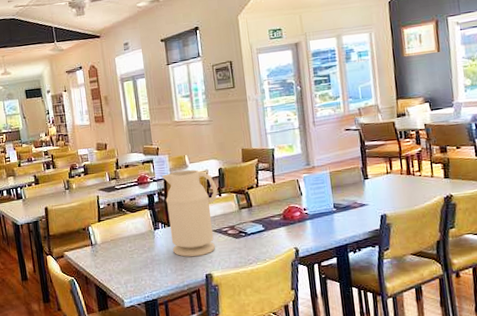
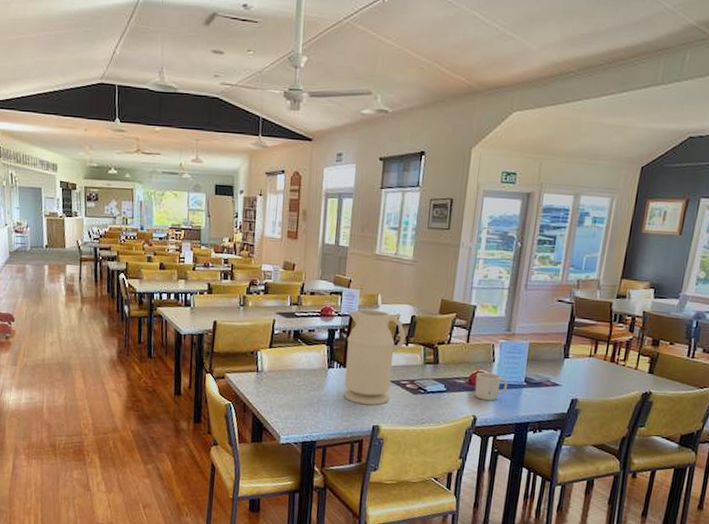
mug: none [288,205,320,232] -> present [474,371,508,401]

